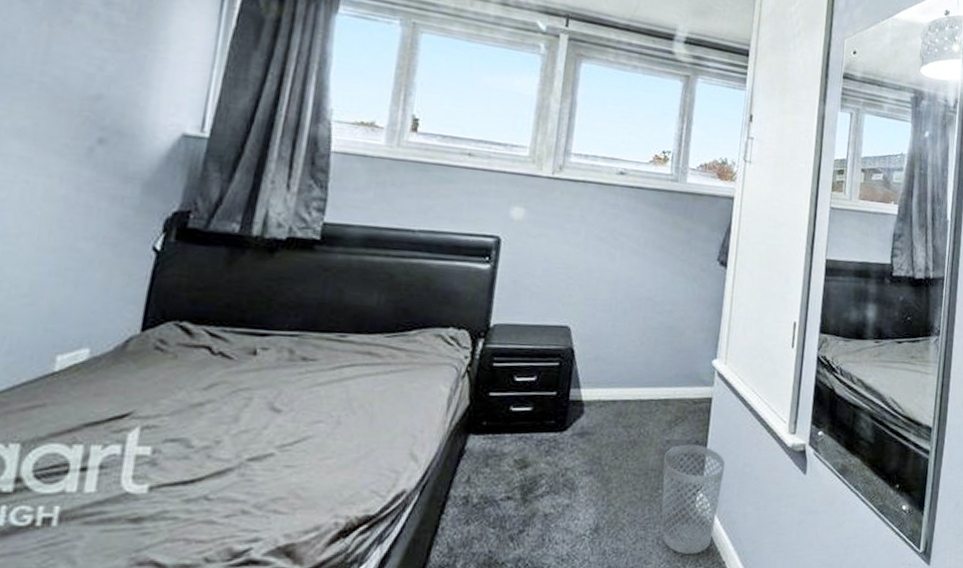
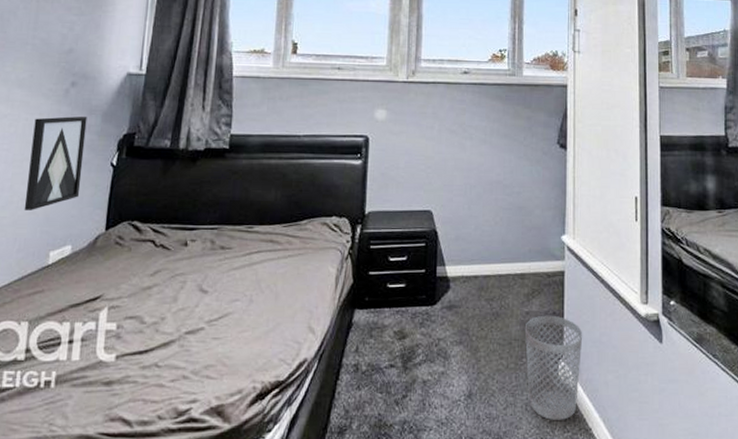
wall art: none [18,181,121,301] -> present [24,116,87,210]

